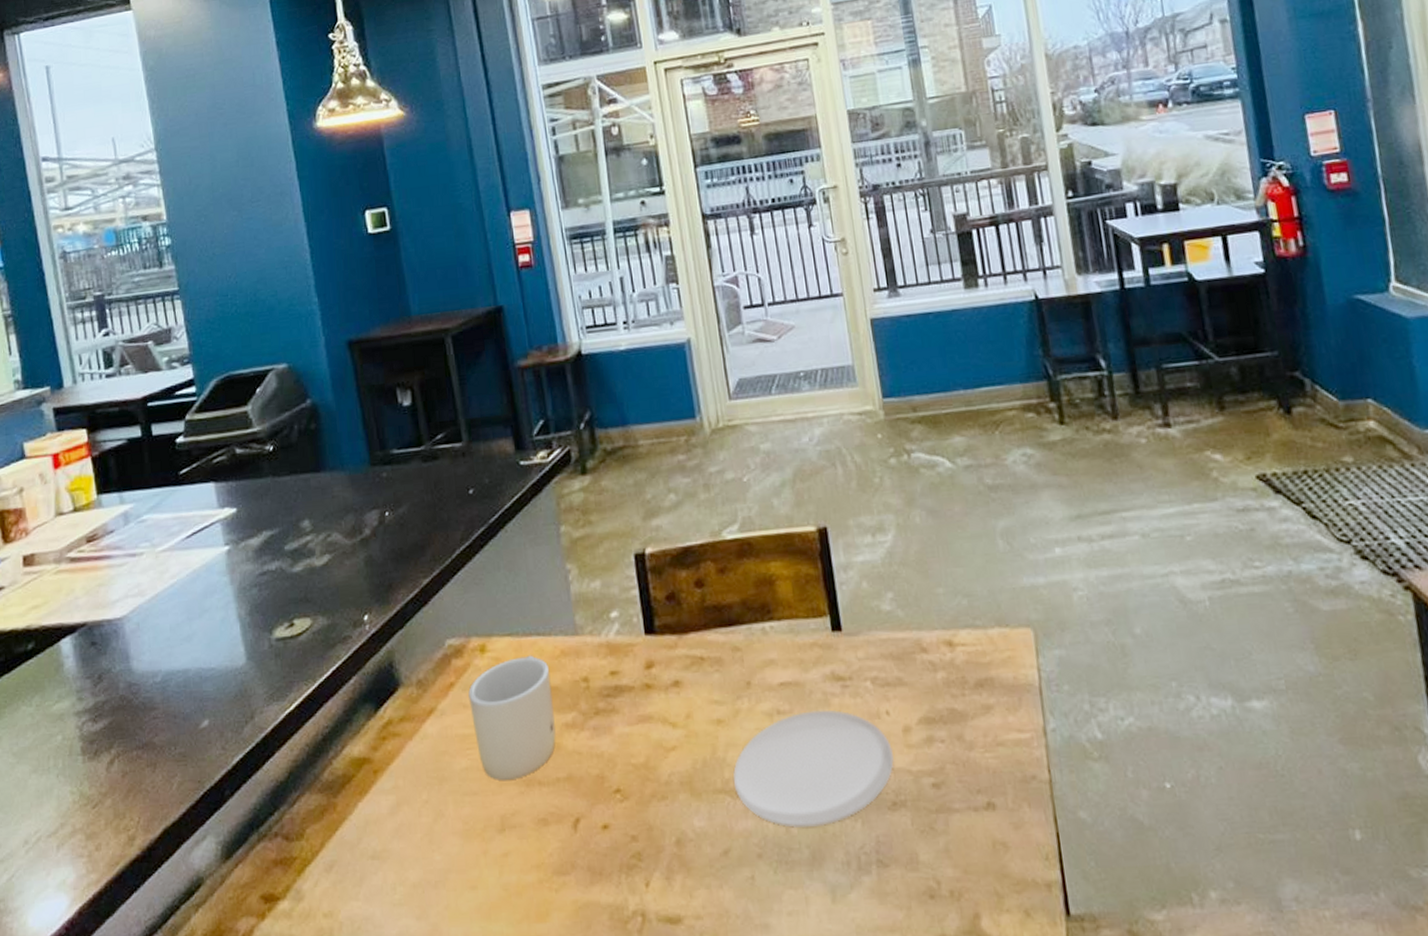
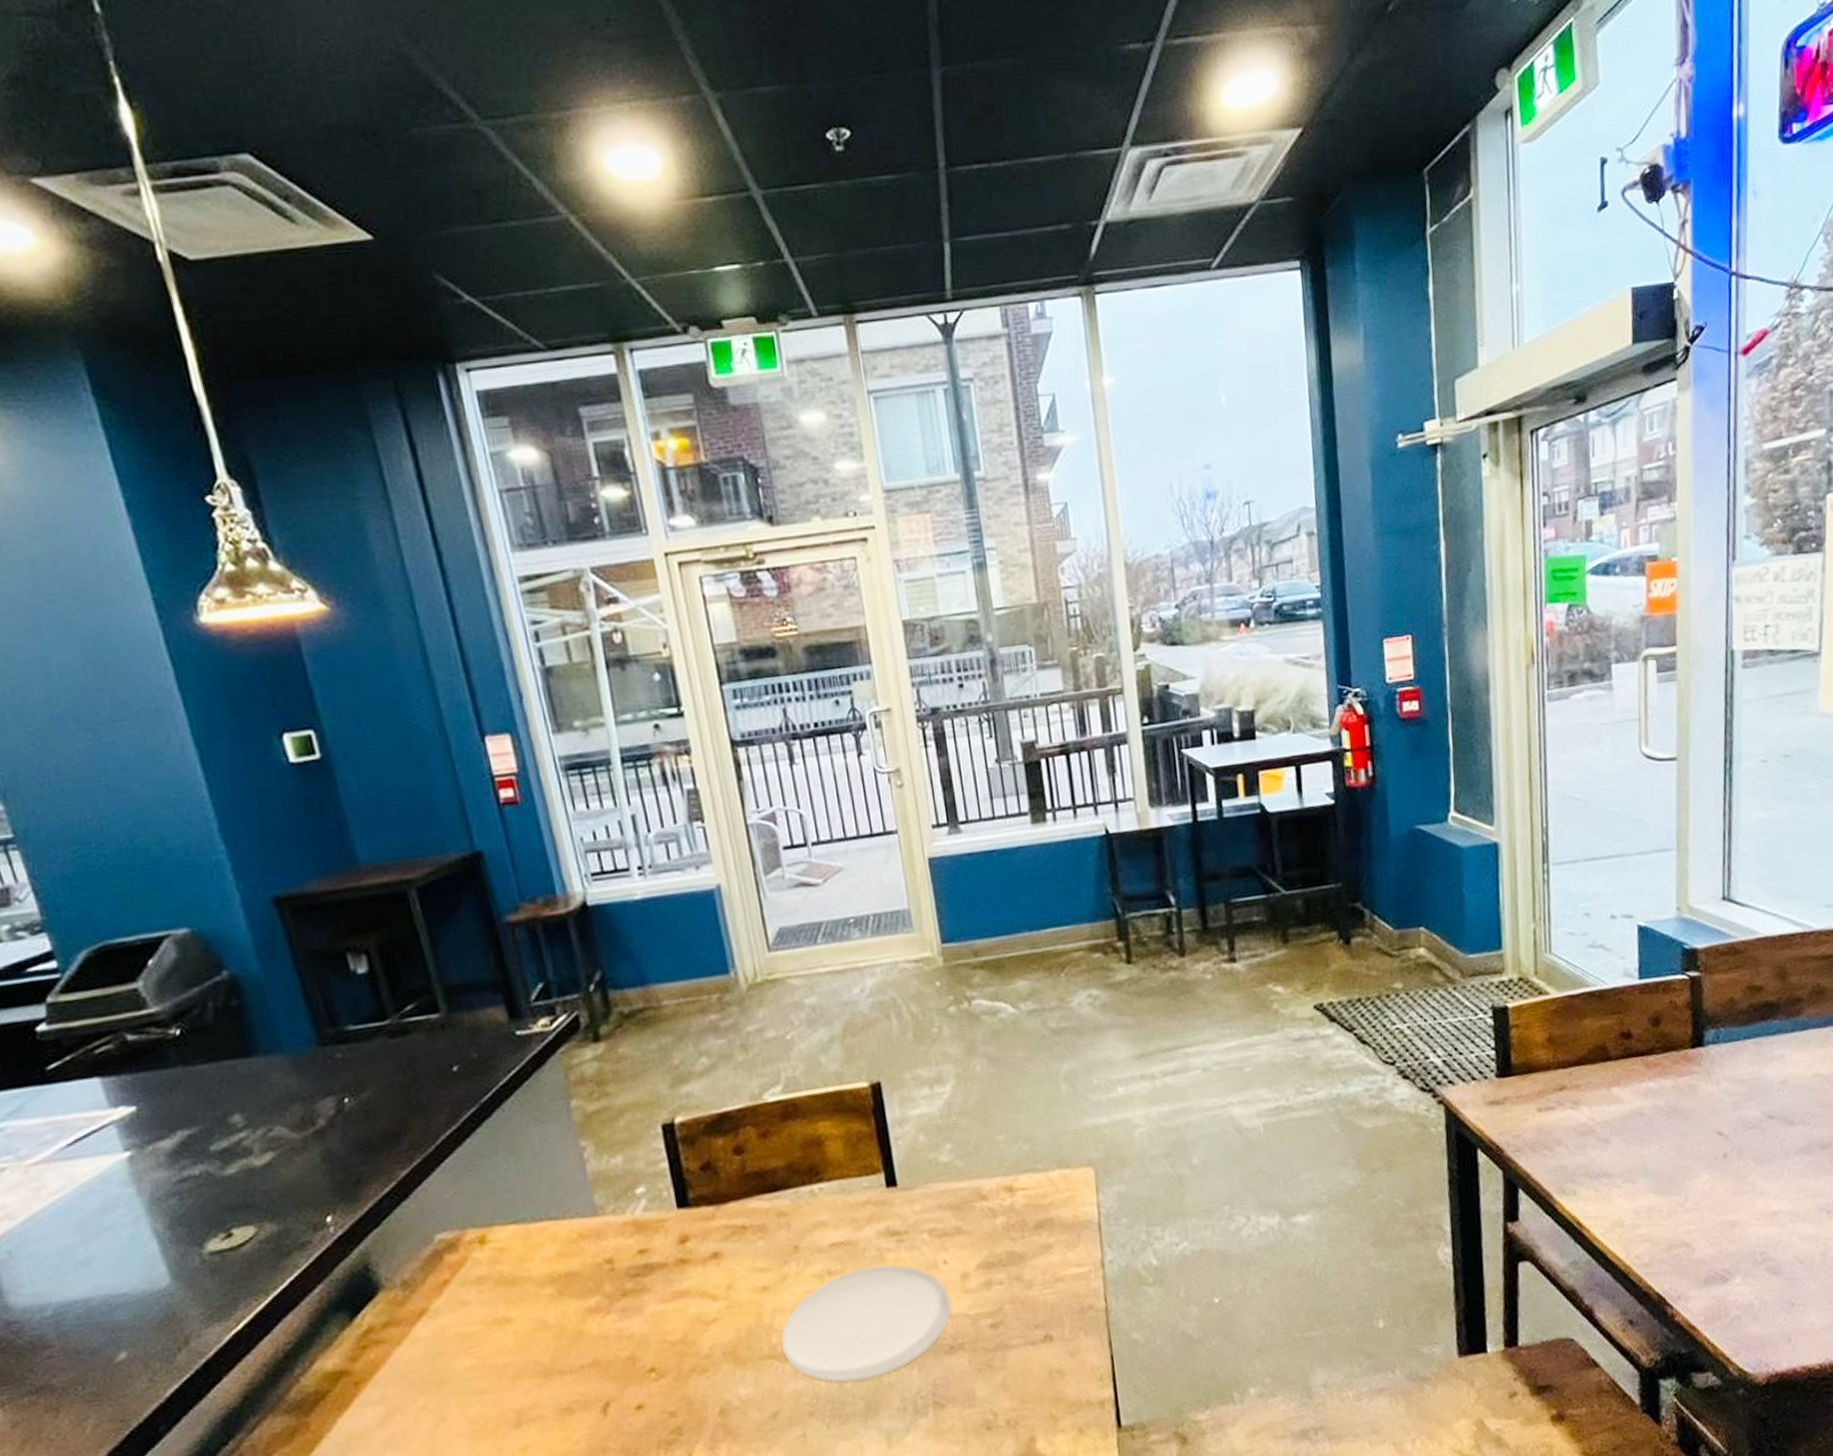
mug: present [468,655,556,780] -> none [467,1241,578,1376]

